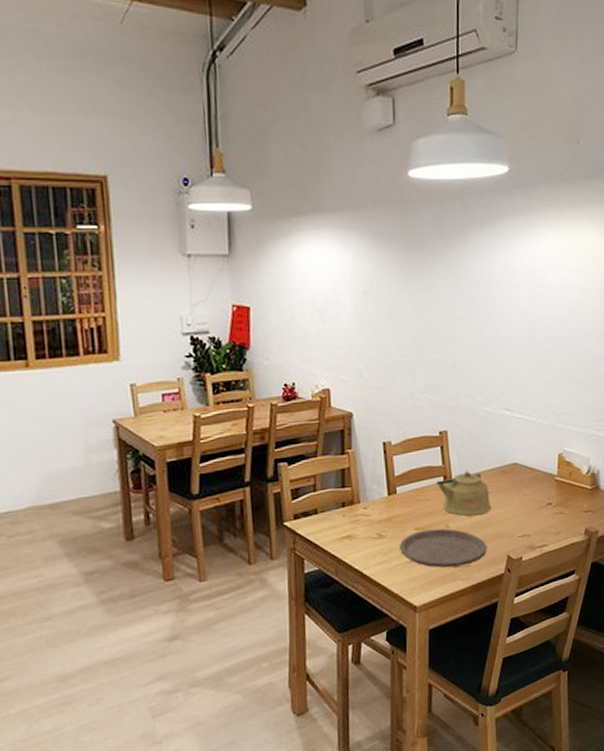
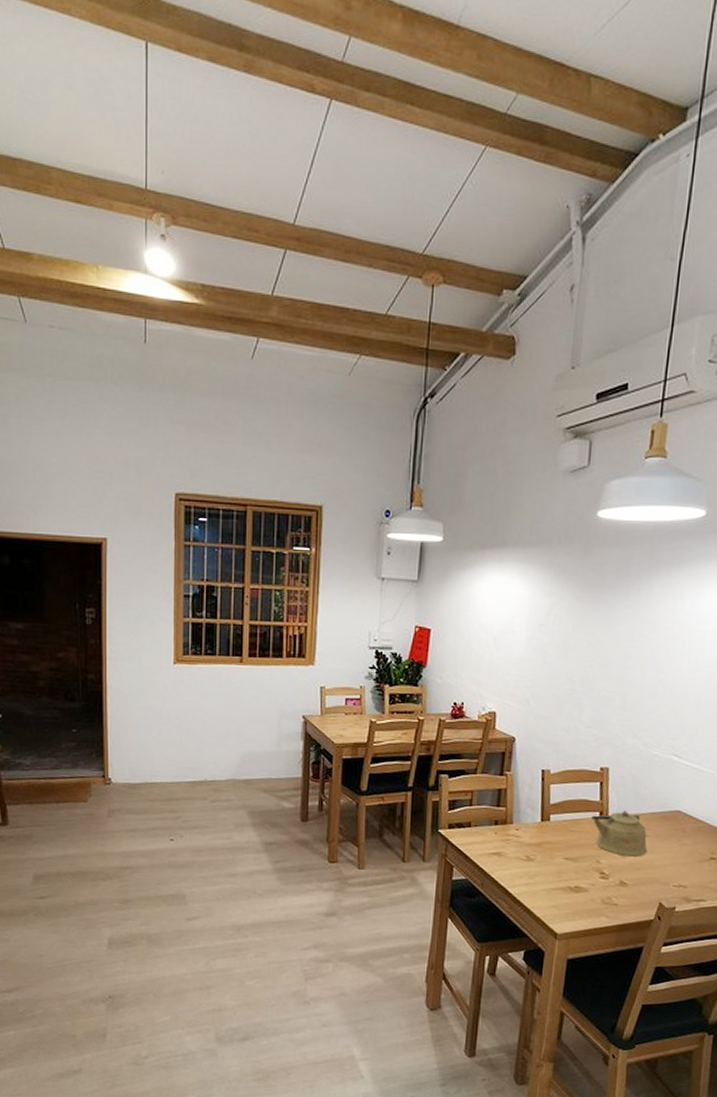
plate: present [399,528,487,568] -> none [546,861,638,904]

